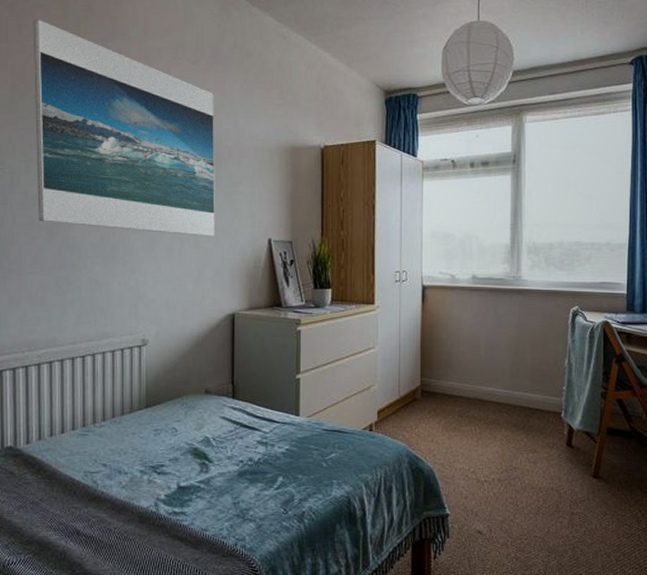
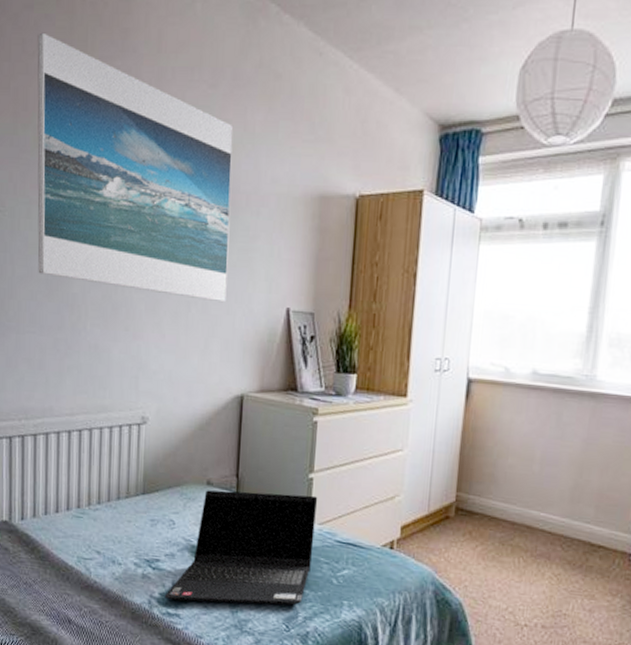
laptop computer: none [170,393,305,500] -> present [164,490,318,605]

